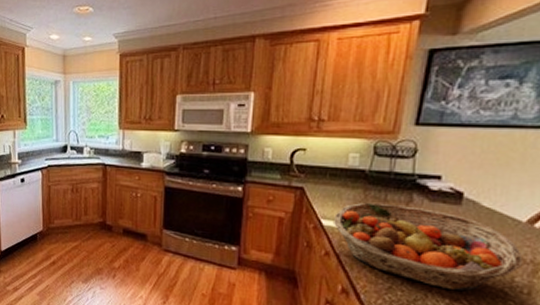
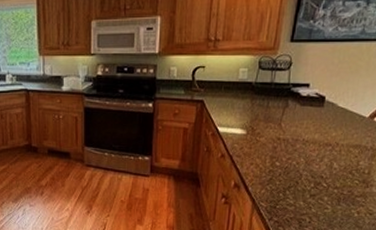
fruit basket: present [334,202,524,292] -> none [228,109,366,177]

